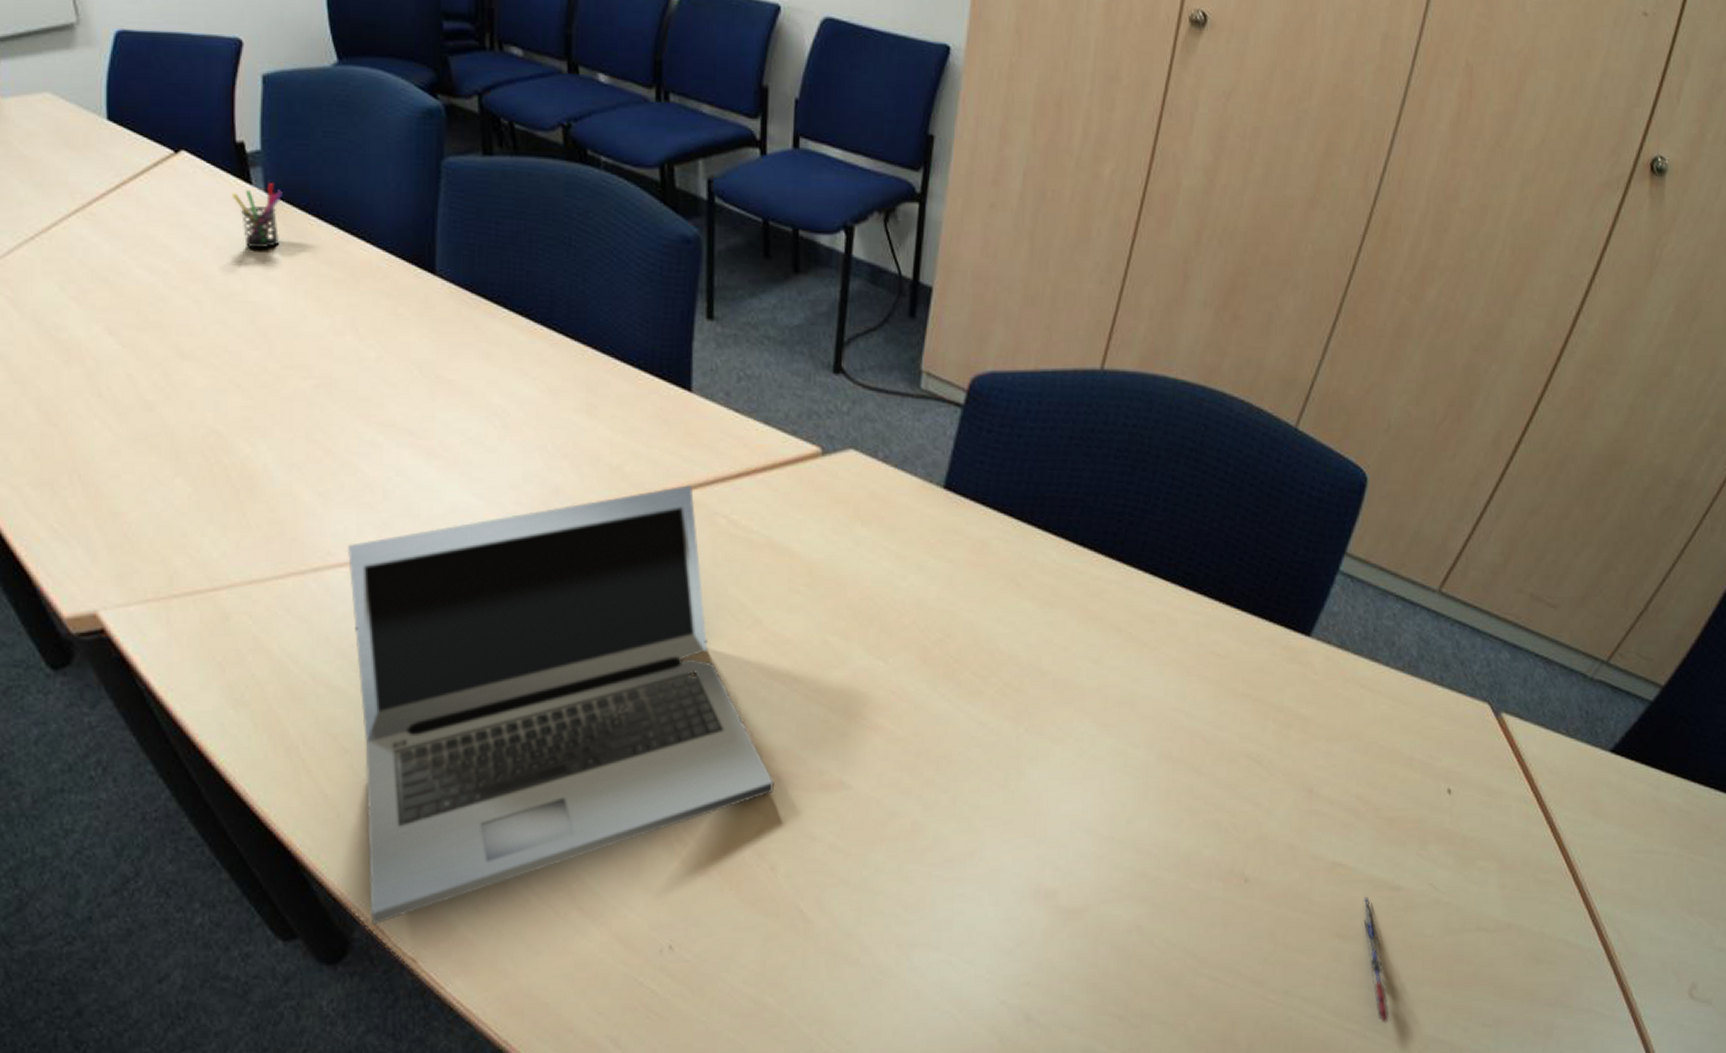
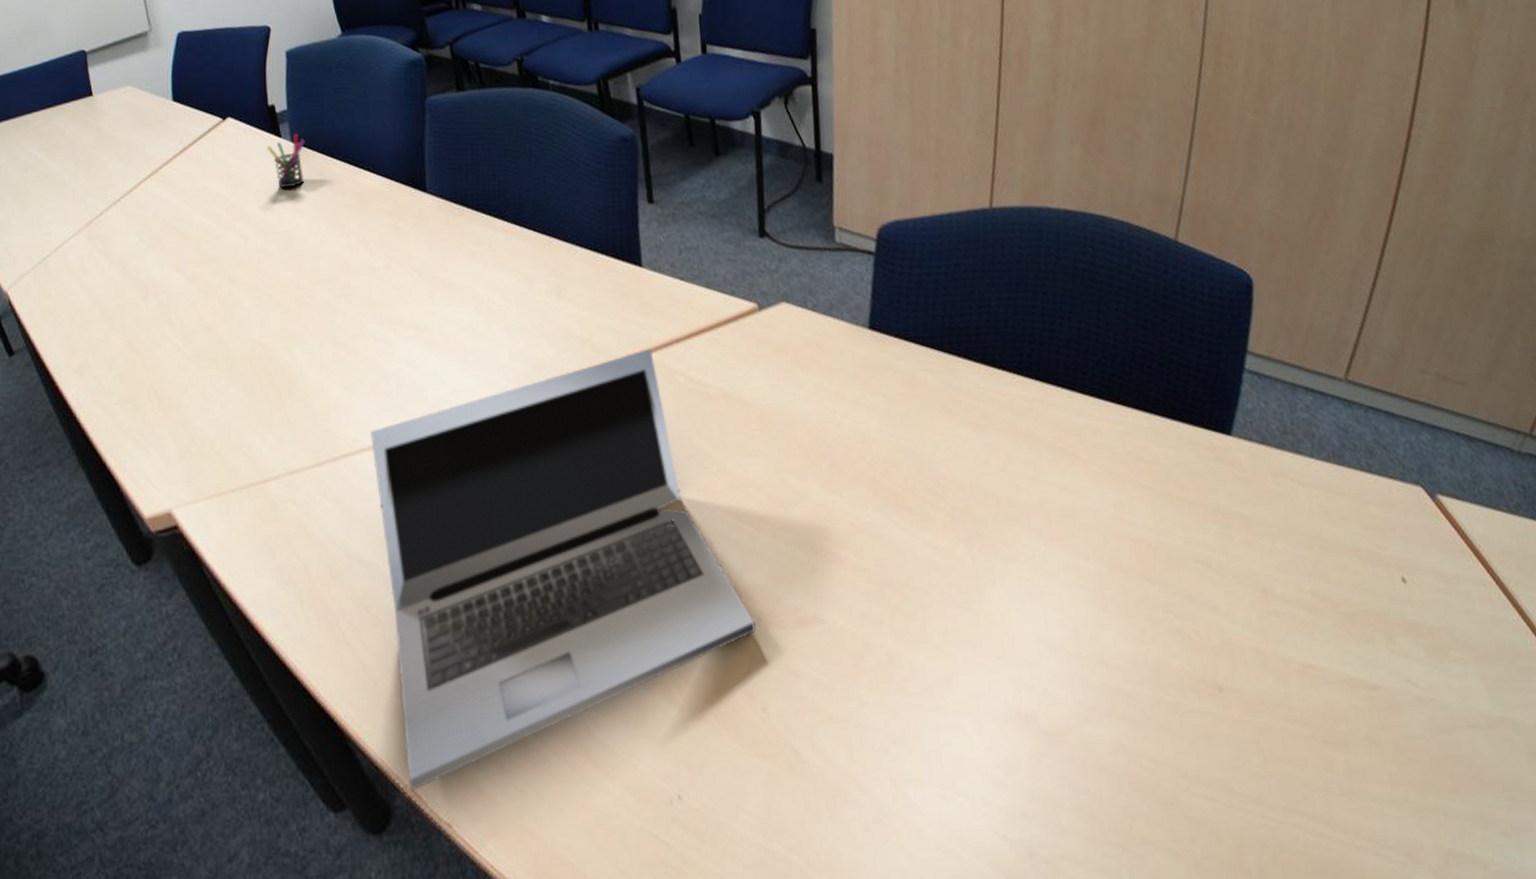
pen: present [1363,896,1391,1024] -> none [1343,698,1402,838]

